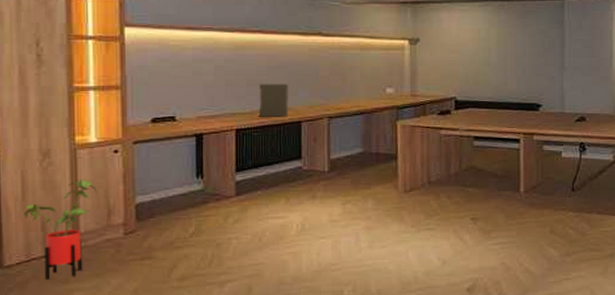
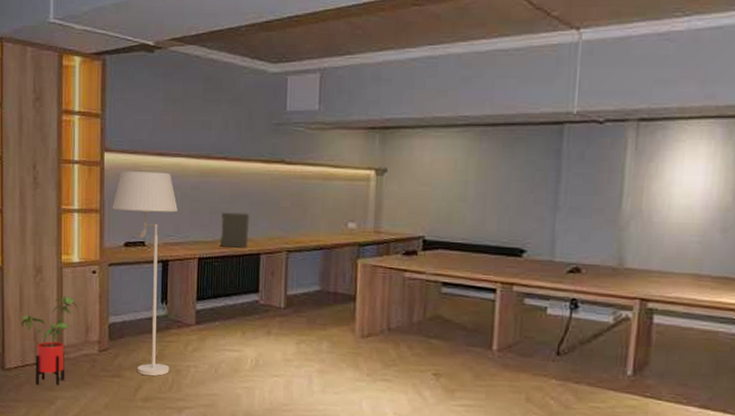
floor lamp: none [136,46,211,254] -> present [112,171,178,377]

